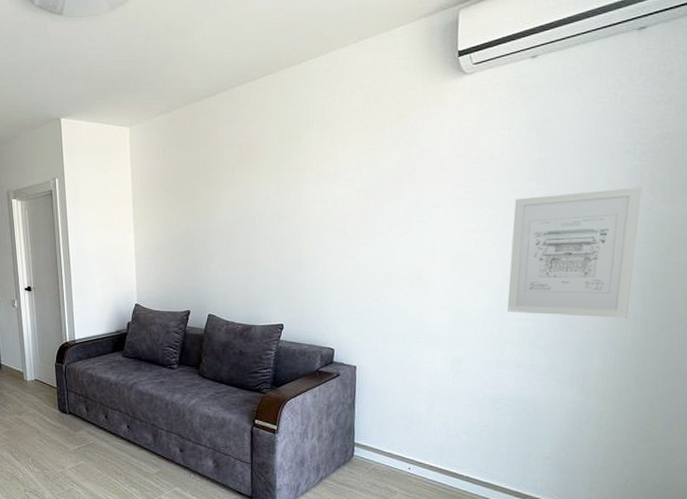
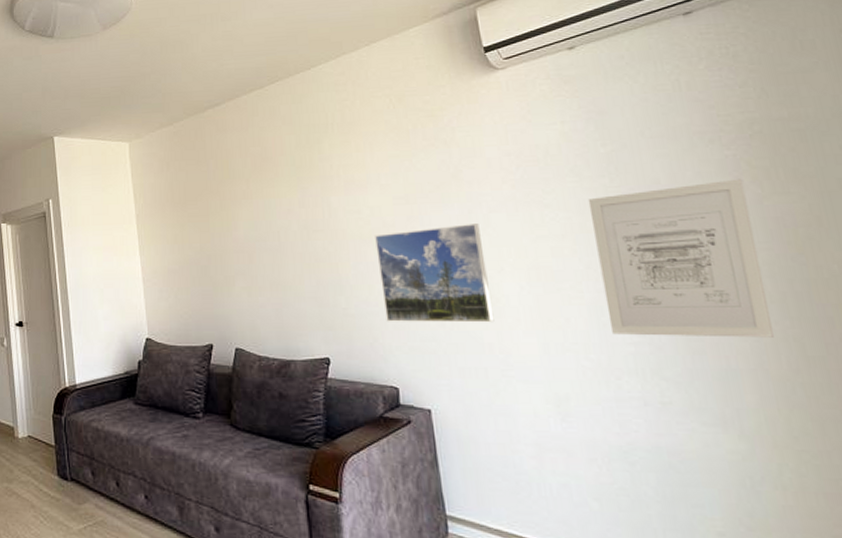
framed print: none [333,216,422,300] -> present [375,224,495,323]

